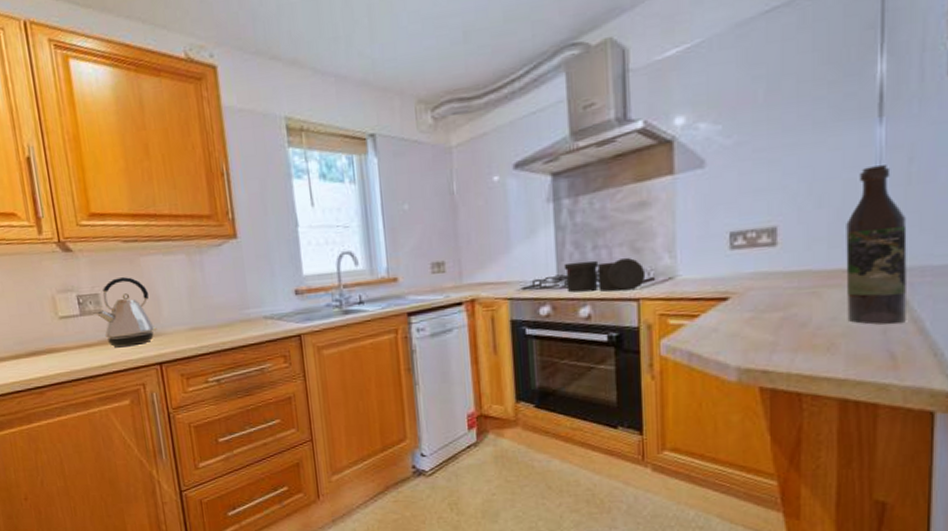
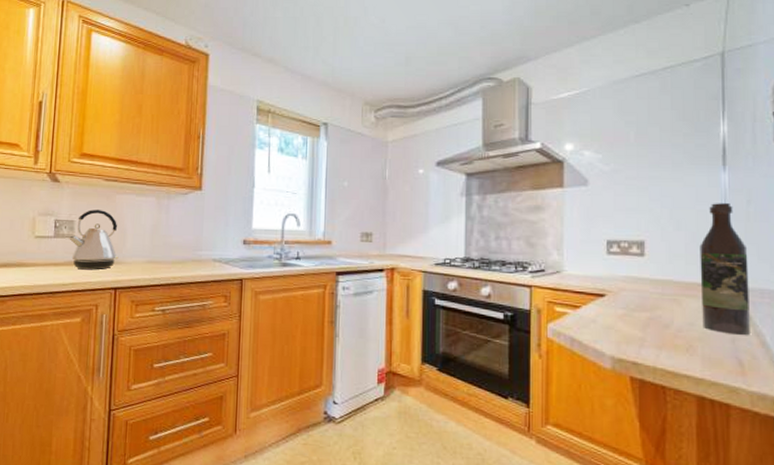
cooking pot: present [563,258,646,293] -> none [470,247,538,278]

